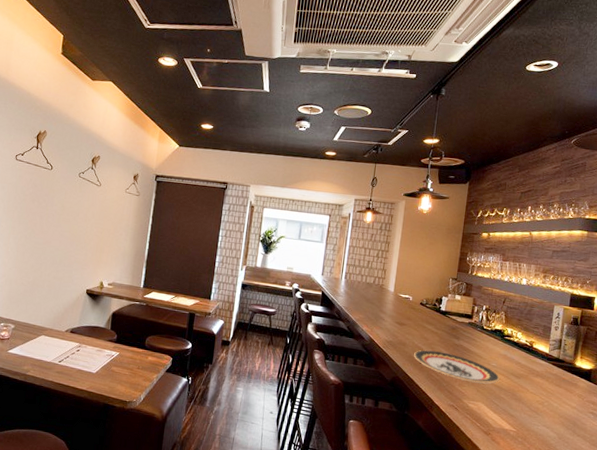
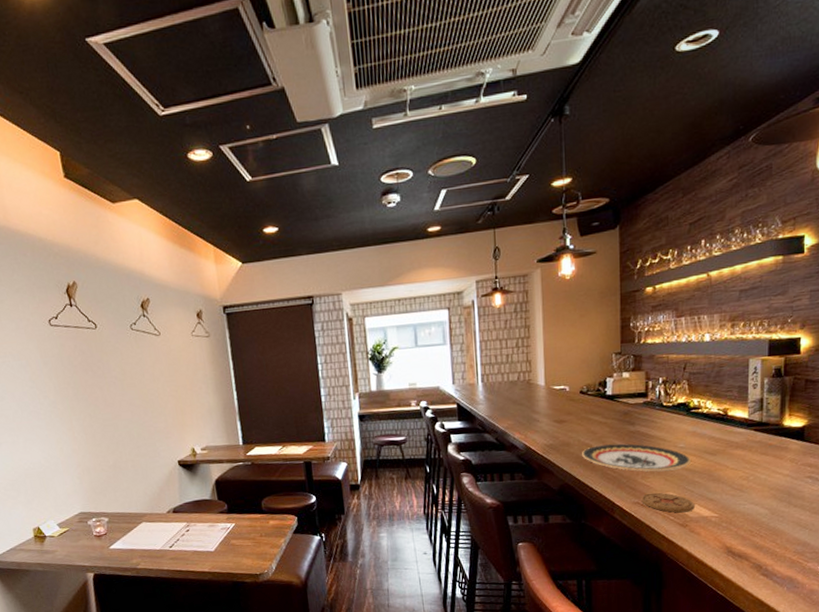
coaster: none [455,399,498,422] -> present [641,492,695,513]

